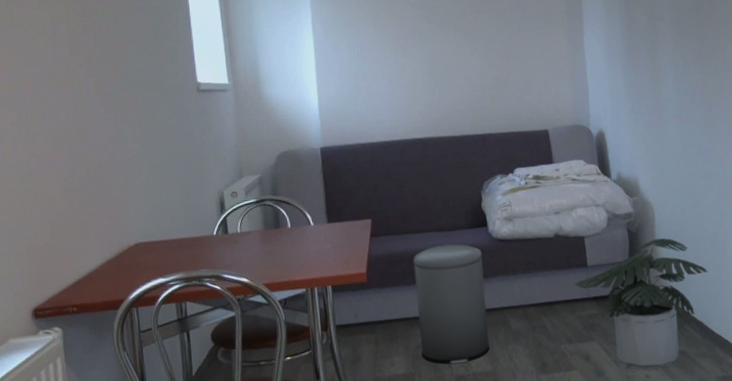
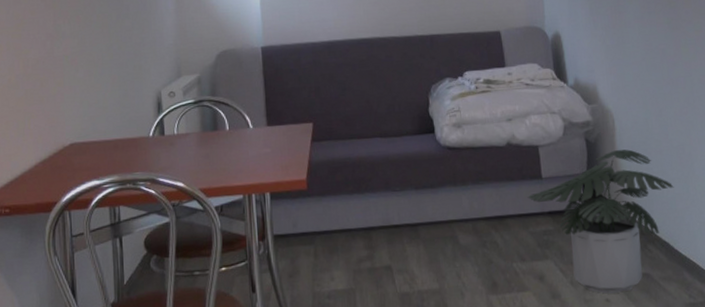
pedal bin: present [413,244,489,365] -> none [356,151,436,281]

